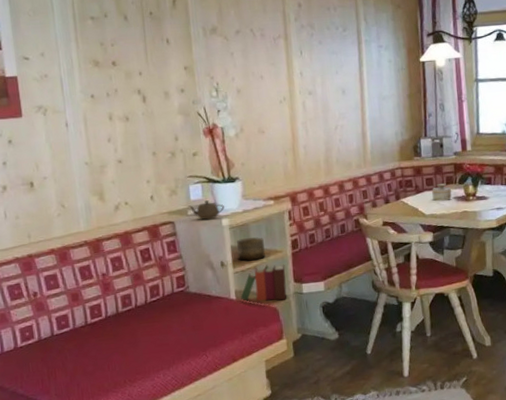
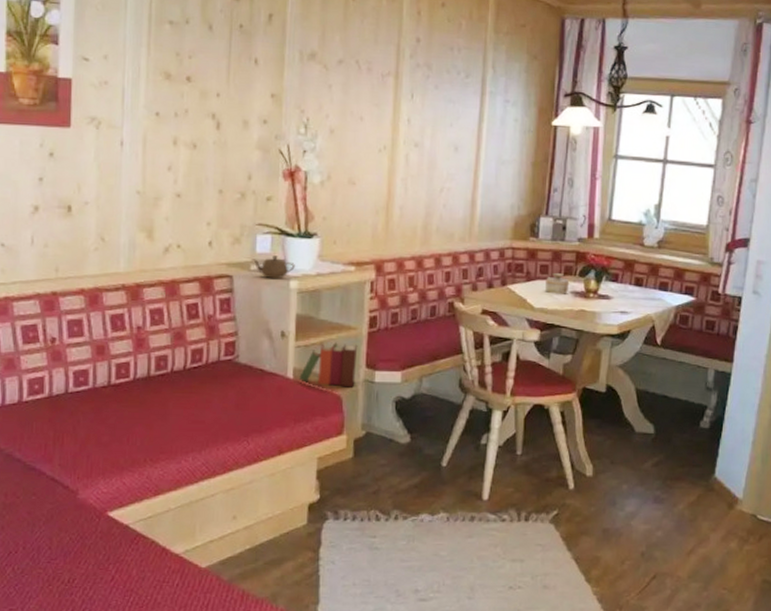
decorative box: present [236,237,266,261] -> none [302,307,337,335]

